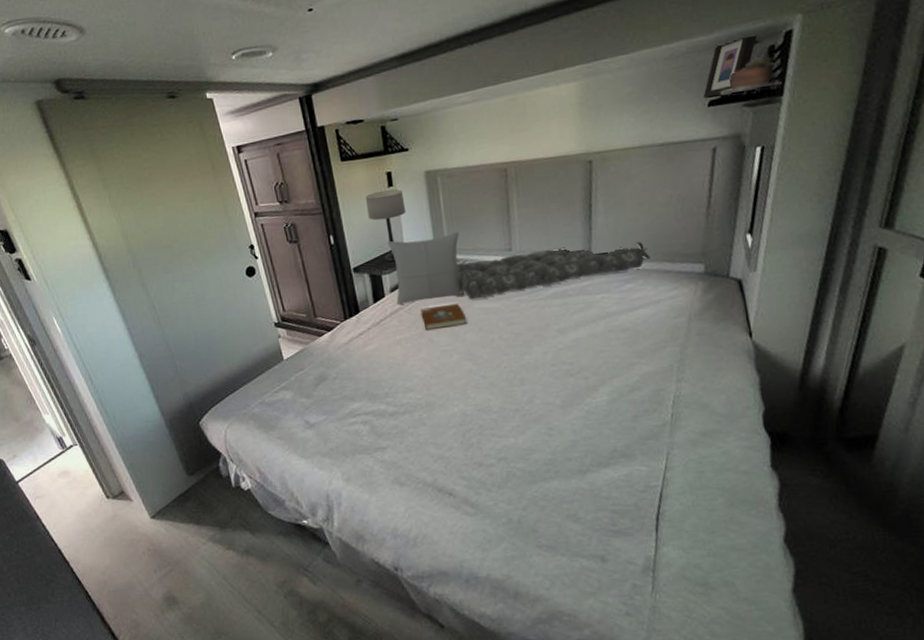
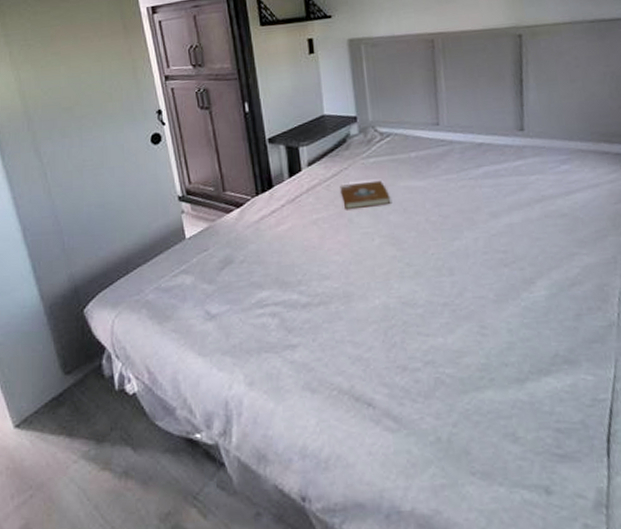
table lamp: present [366,189,406,262] -> none [285,57,327,133]
pillow: present [387,232,465,305] -> none [306,103,389,180]
seat cushion: present [456,242,651,300] -> none [380,120,587,178]

